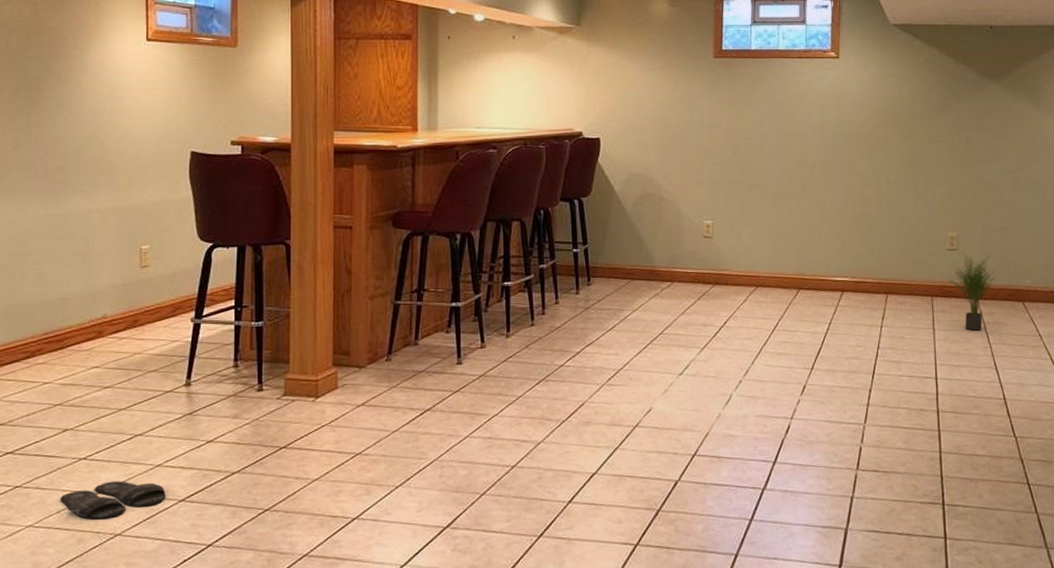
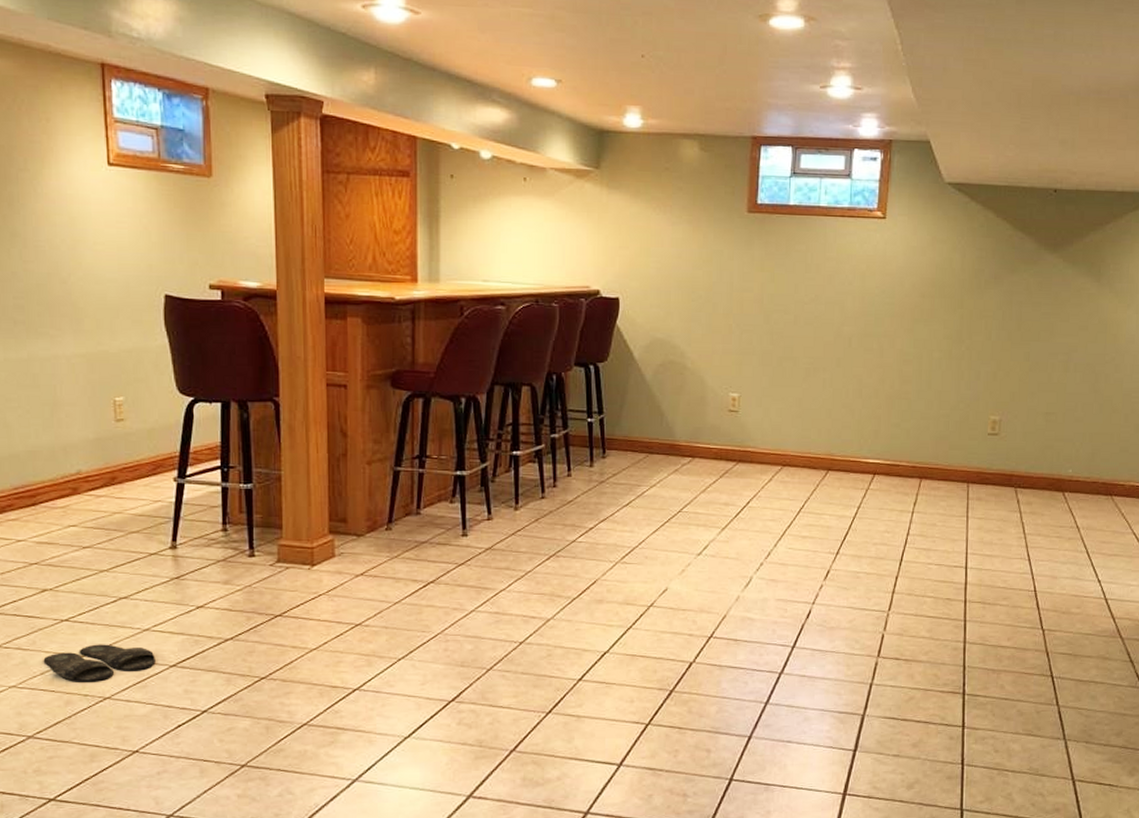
potted plant: present [947,253,996,331] -> none [985,439,1038,520]

